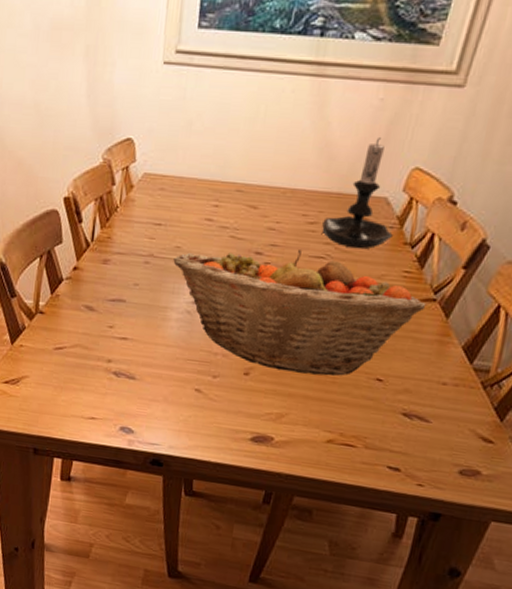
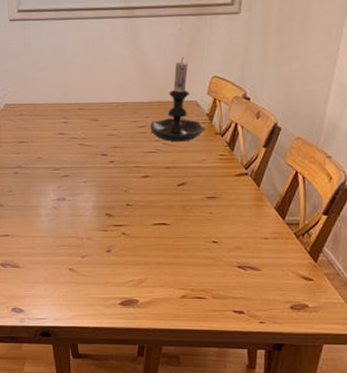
fruit basket: present [173,250,427,376] -> none [37,148,241,245]

